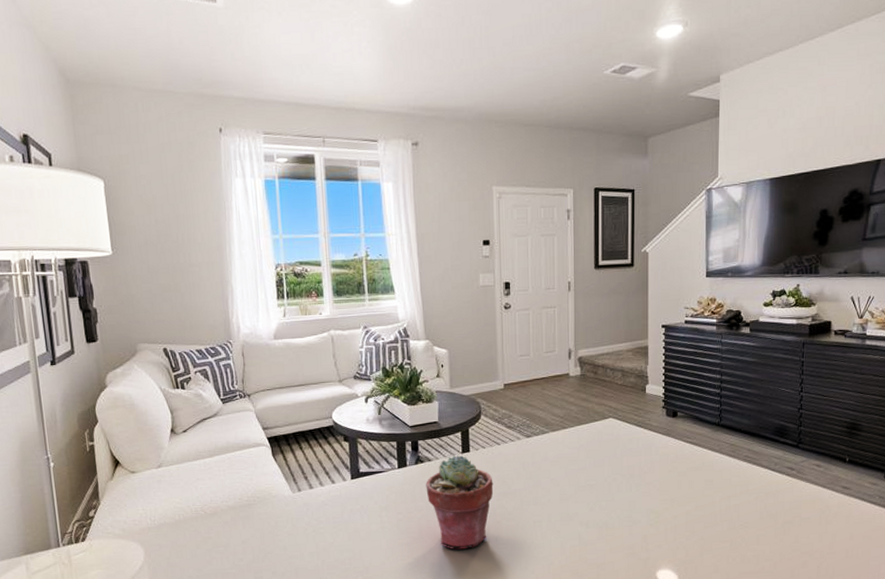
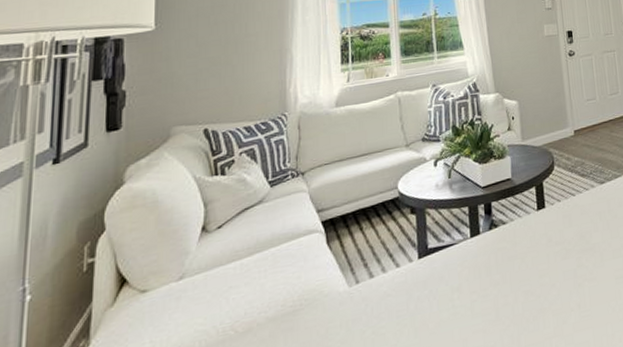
potted succulent: present [426,455,494,550] -> none [501,213,572,328]

